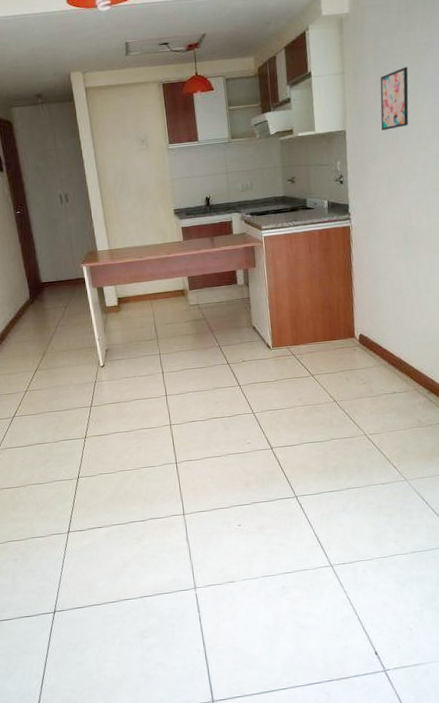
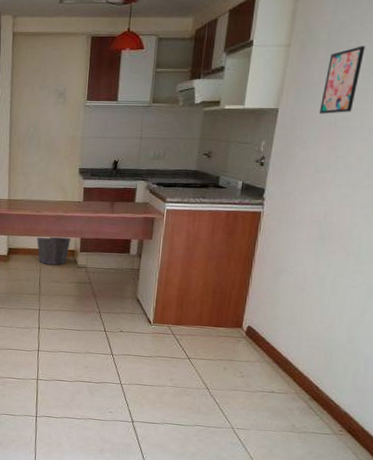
waste bin: none [143,278,179,308] -> present [36,235,71,265]

